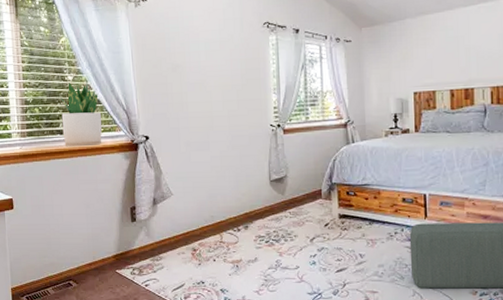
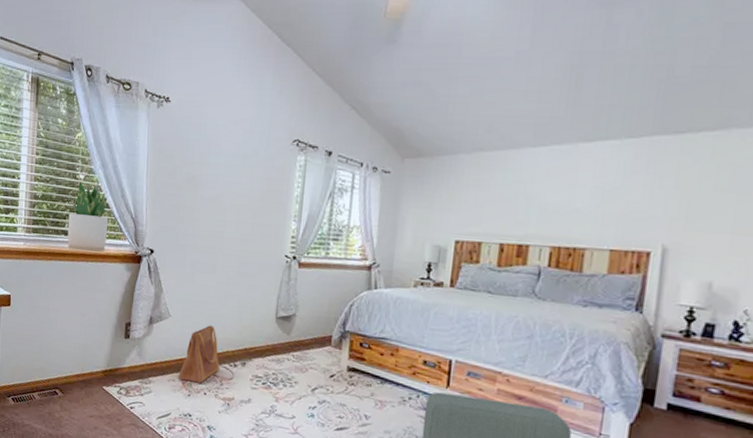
tote bag: none [187,197,225,252] -> present [178,325,220,383]

